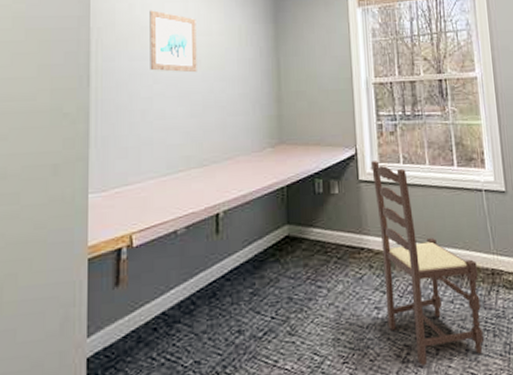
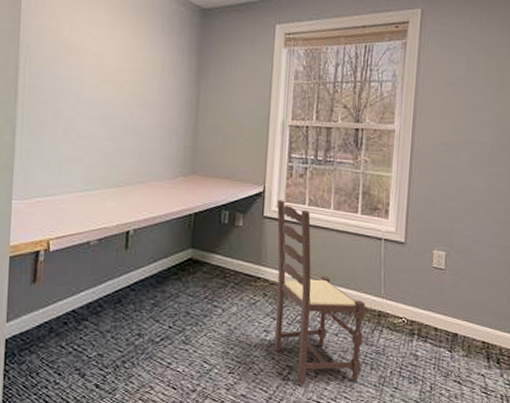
wall art: present [149,10,197,73] -> none [74,31,122,98]

